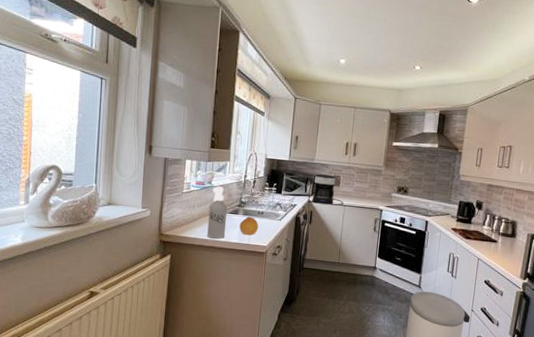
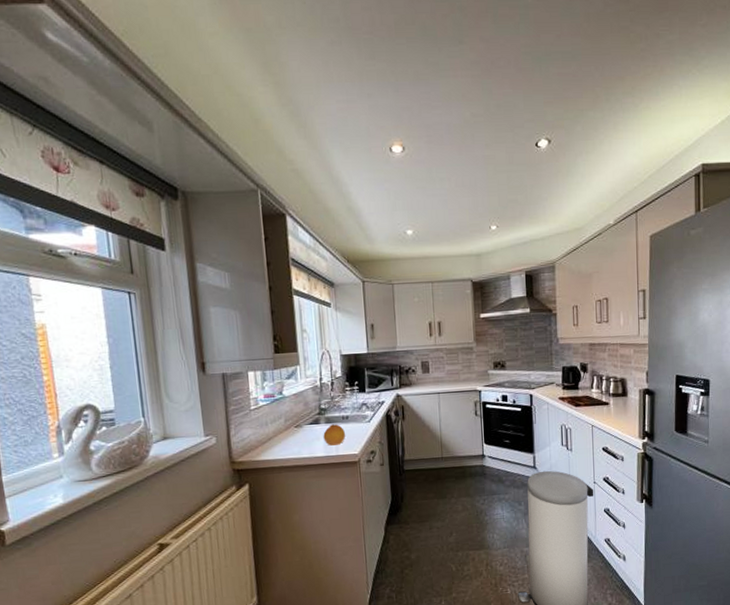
spray bottle: present [207,186,228,240] -> none [284,396,309,458]
coffee maker: present [308,174,344,206] -> none [396,362,437,397]

